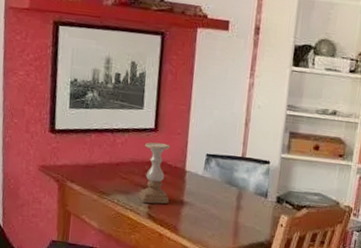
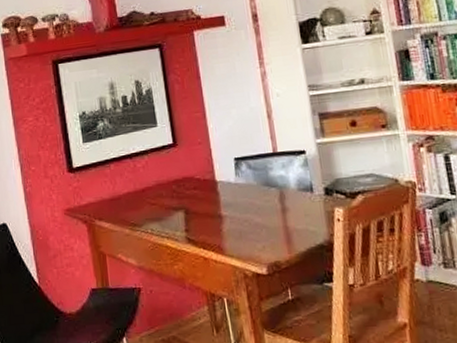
candle holder: present [139,142,170,204] -> none [167,157,207,227]

